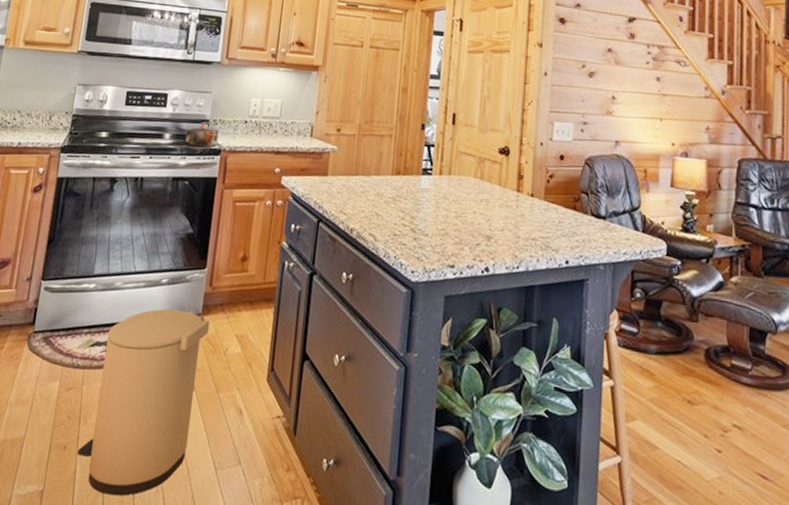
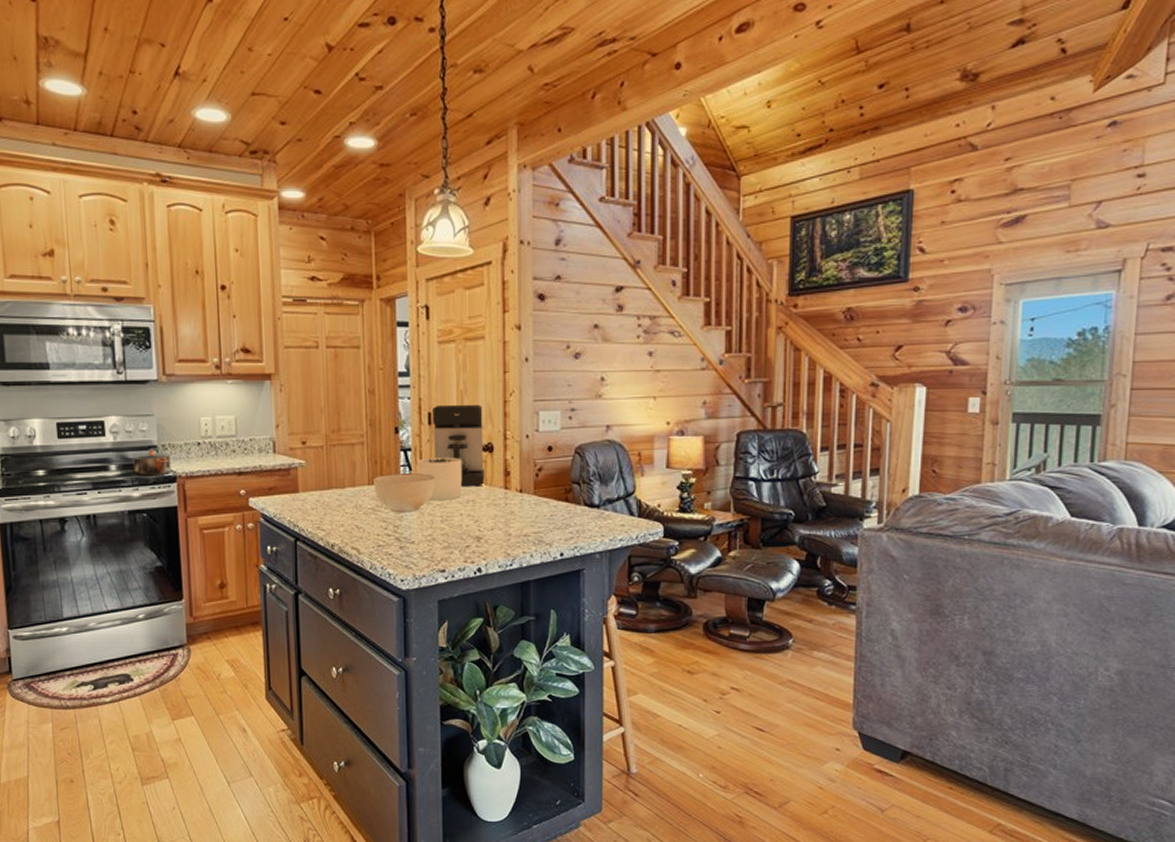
pedal bin: present [77,308,210,496] -> none [85,642,198,817]
bowl: none [396,166,454,205] -> present [372,473,436,513]
planter: none [438,155,480,197] -> present [417,457,463,500]
coffee maker: none [454,107,503,187] -> present [433,404,484,487]

